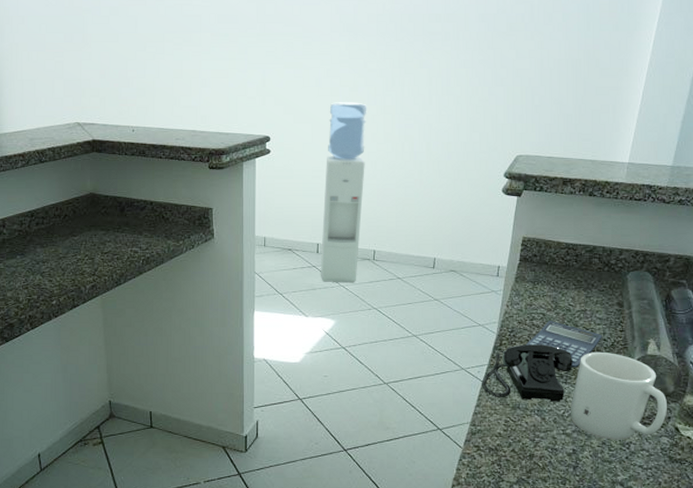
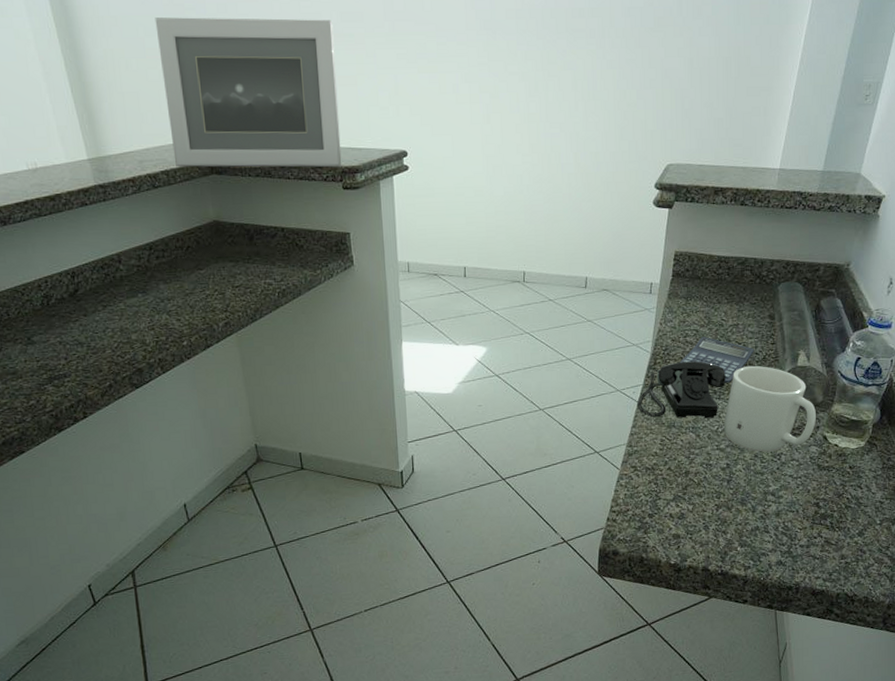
picture frame: none [56,18,210,149] -> present [155,17,342,168]
water cooler: present [320,102,367,282] -> none [468,110,511,308]

